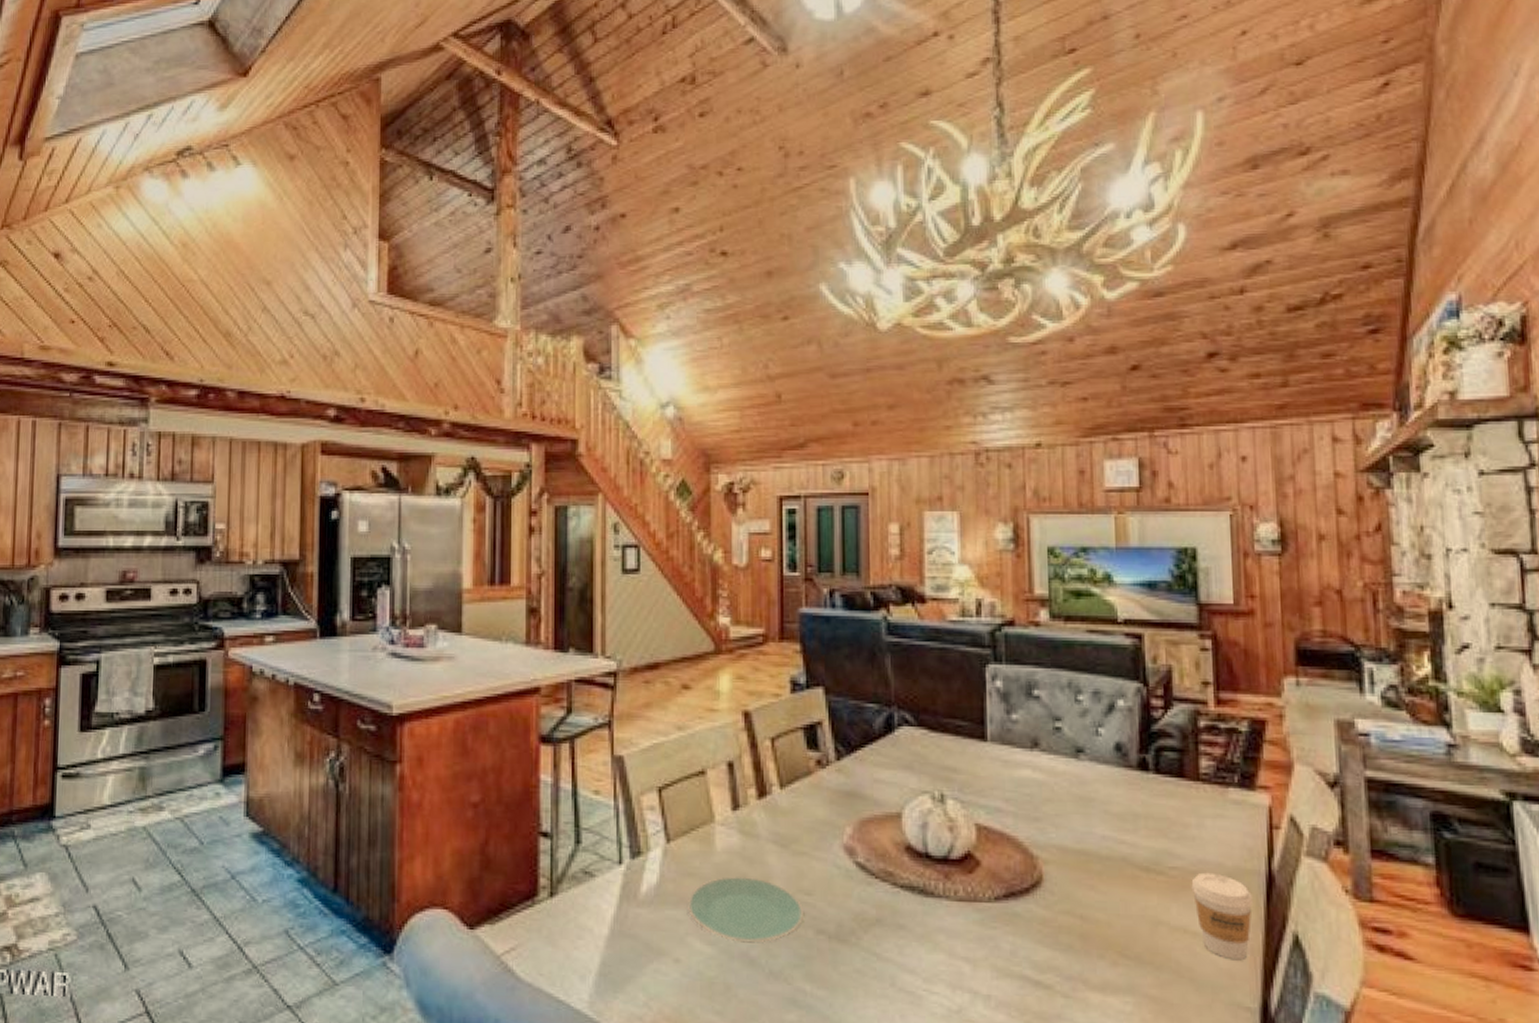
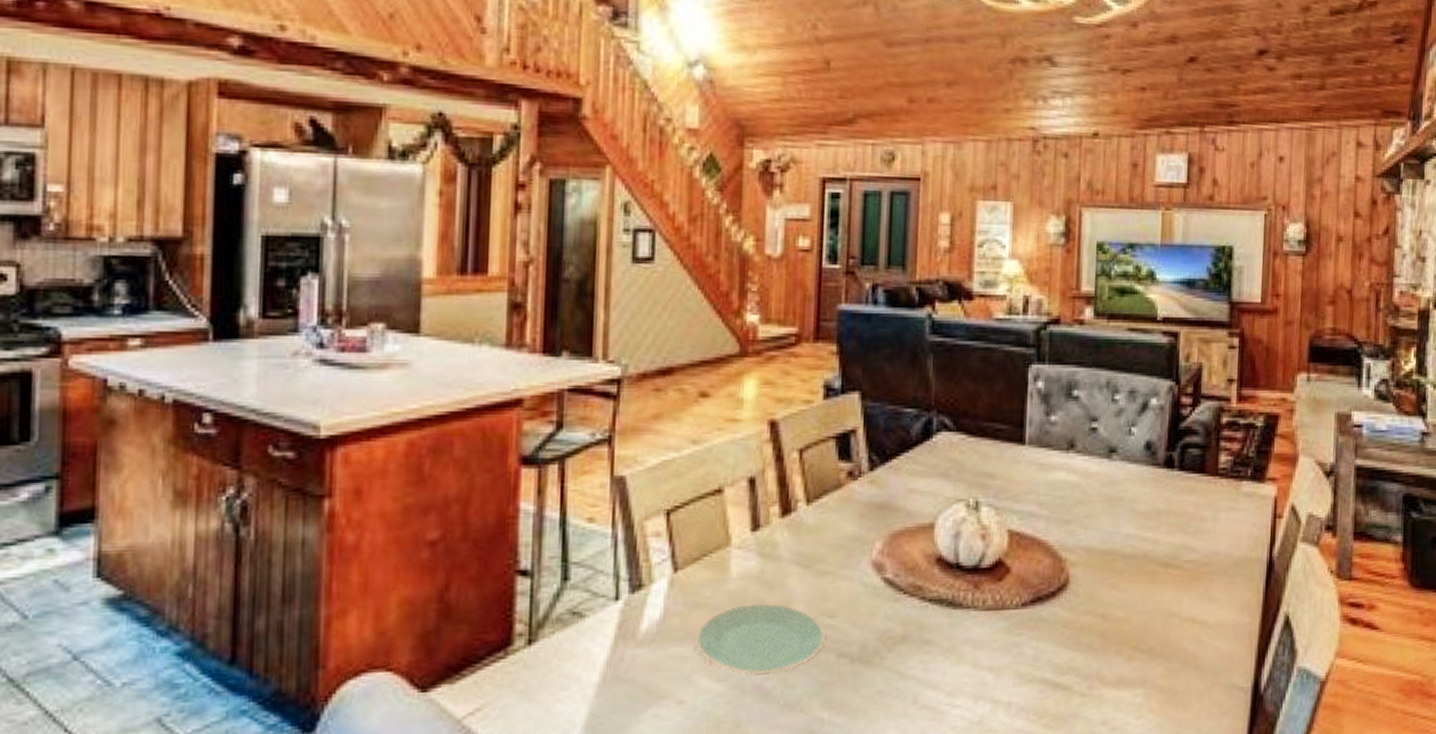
coffee cup: present [1191,872,1254,961] -> none [1203,563,1255,645]

